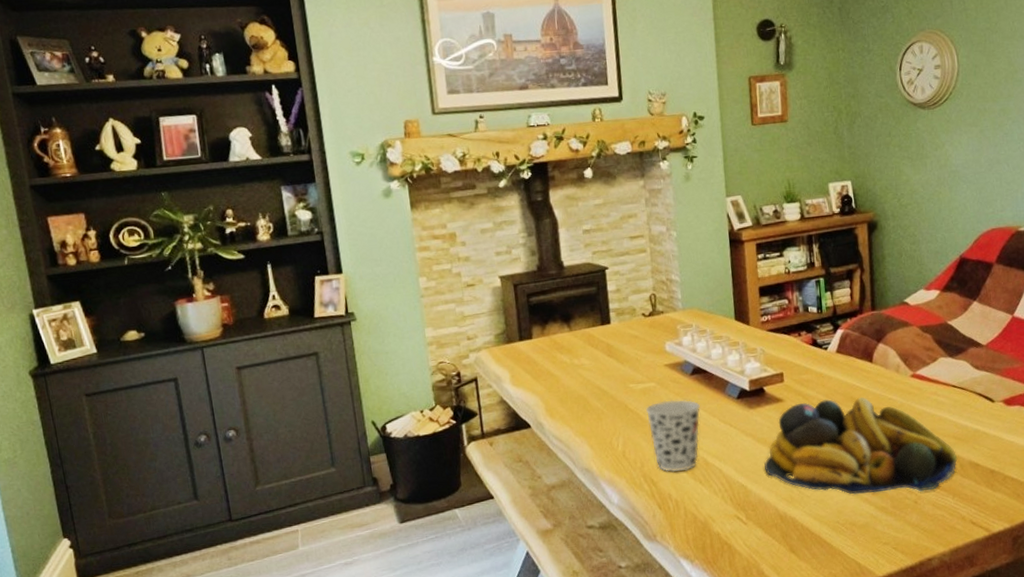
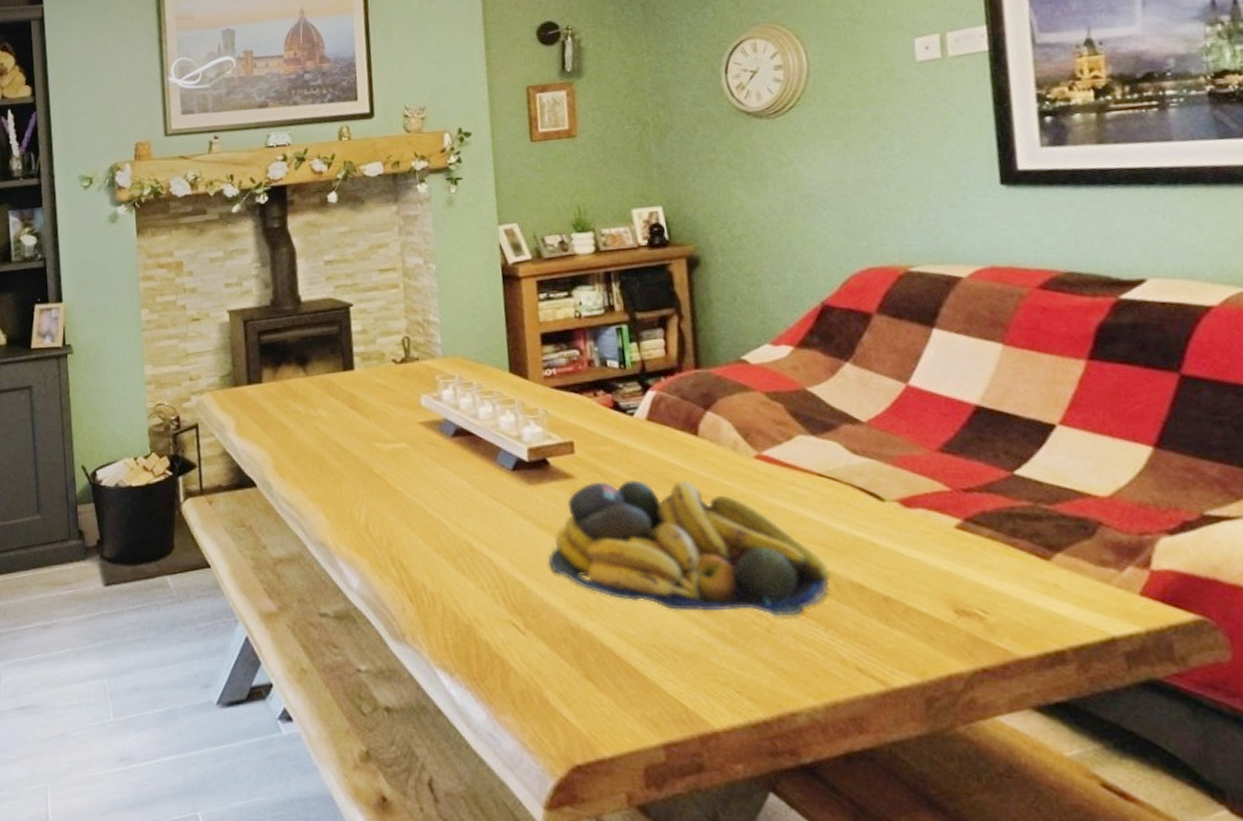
cup: present [645,399,701,473] -> none [394,466,464,557]

